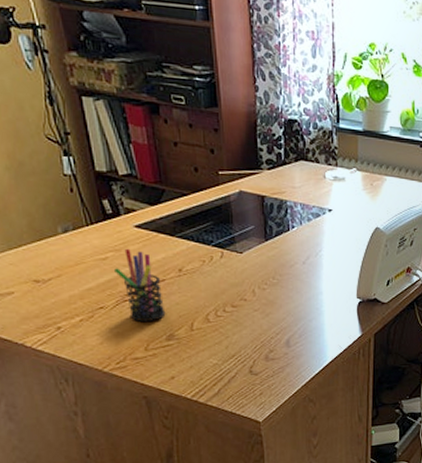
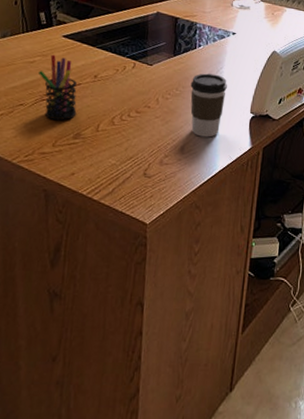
coffee cup: none [288,258,329,328] -> present [190,73,227,137]

